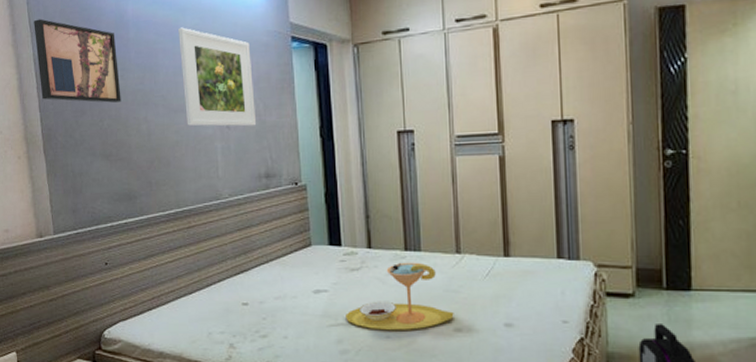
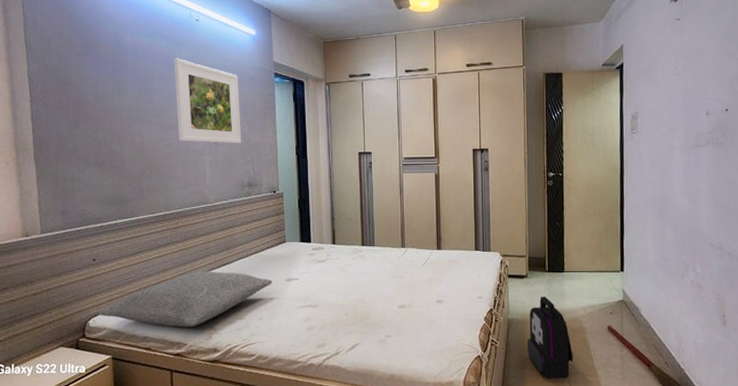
wall art: present [34,18,121,103] -> none [30,39,116,118]
pillow: none [114,278,298,344] -> present [99,271,272,327]
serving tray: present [346,262,454,331] -> none [312,254,399,310]

